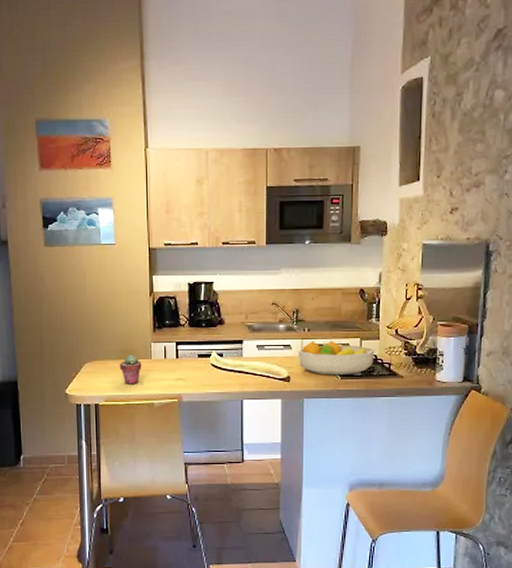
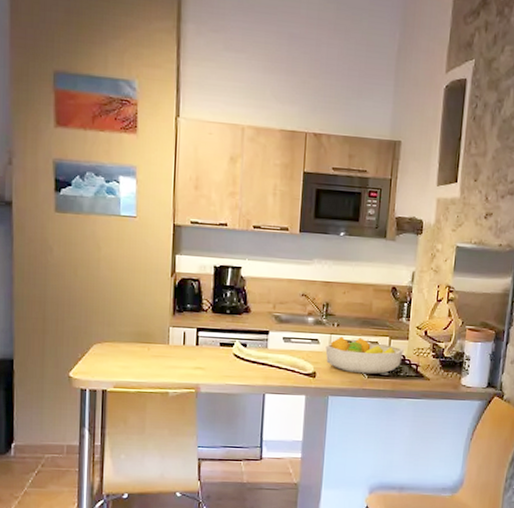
potted succulent: present [119,354,142,385] -> none [132,338,158,371]

